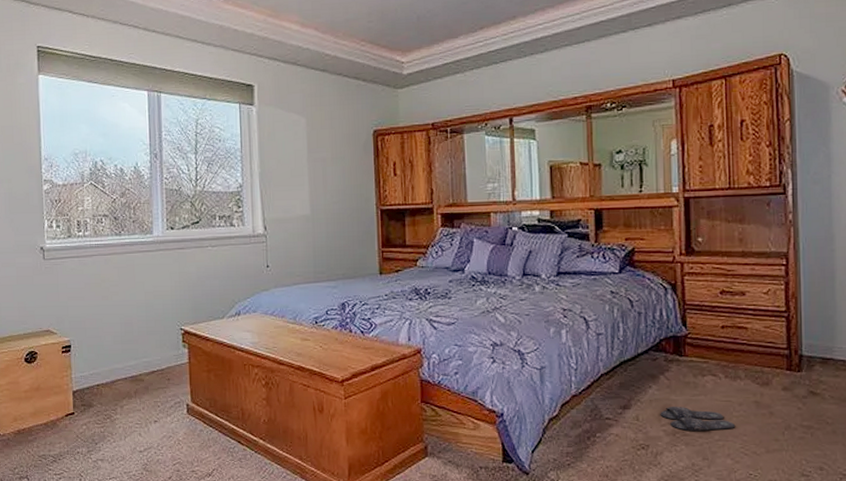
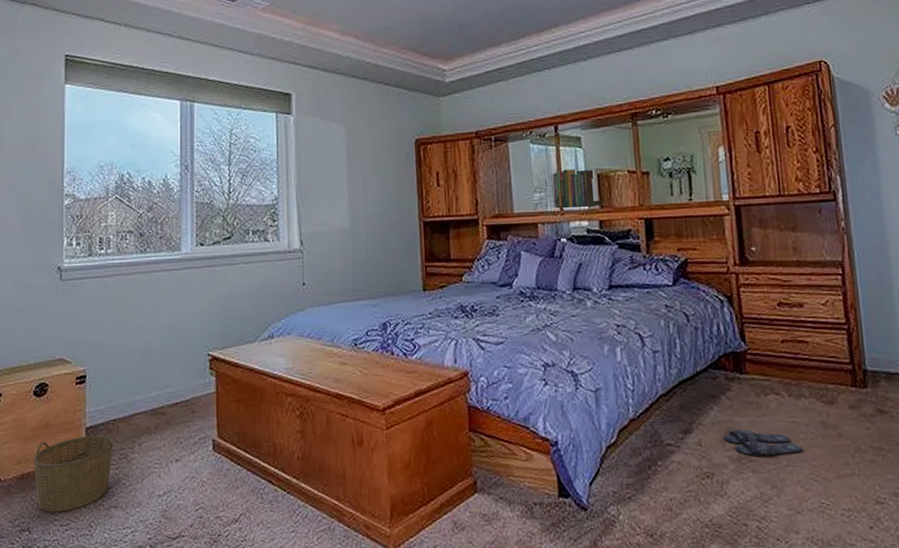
basket: none [27,398,98,463] -> present [33,435,114,513]
books: none [505,160,554,198] -> present [552,168,602,208]

